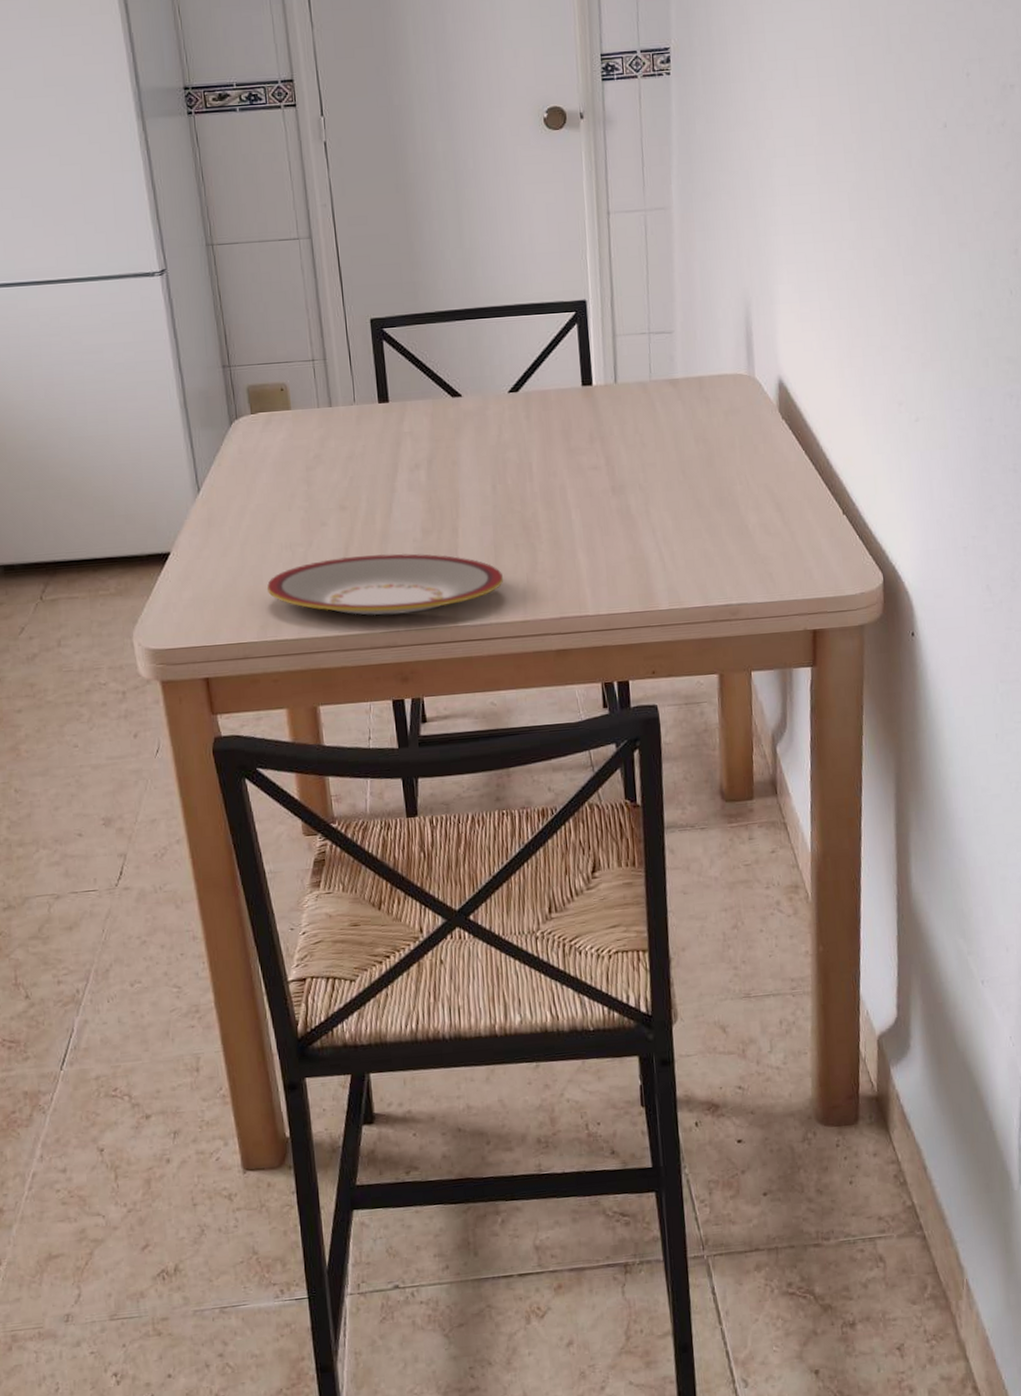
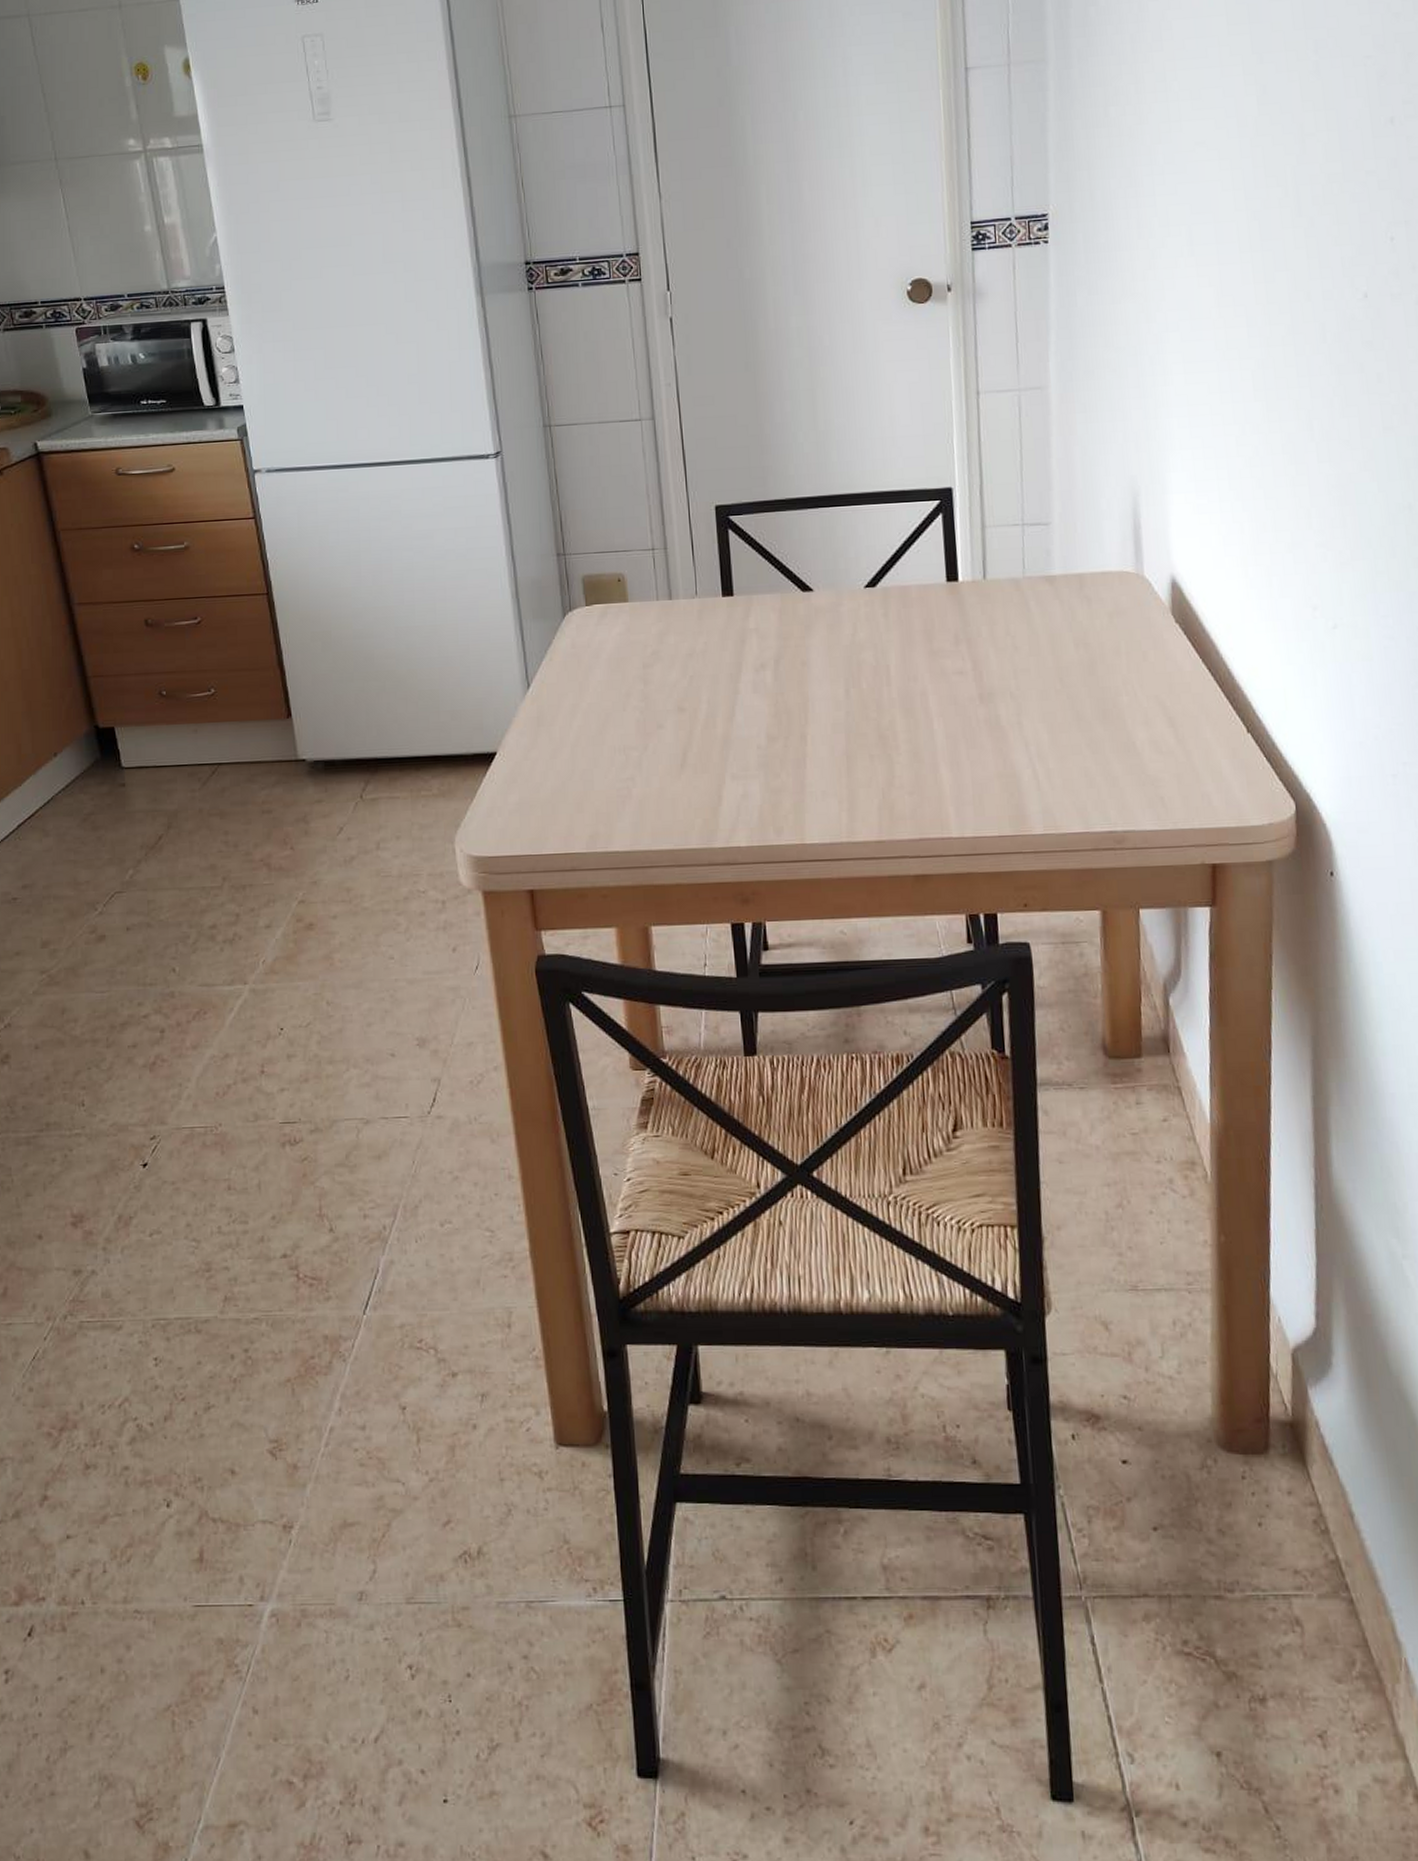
plate: present [267,553,504,616] -> none [598,761,857,829]

